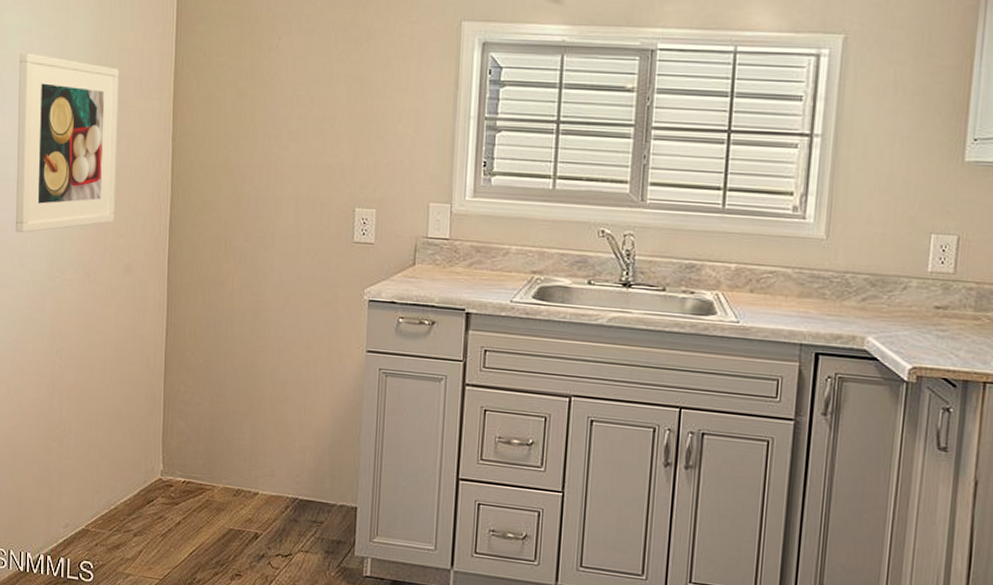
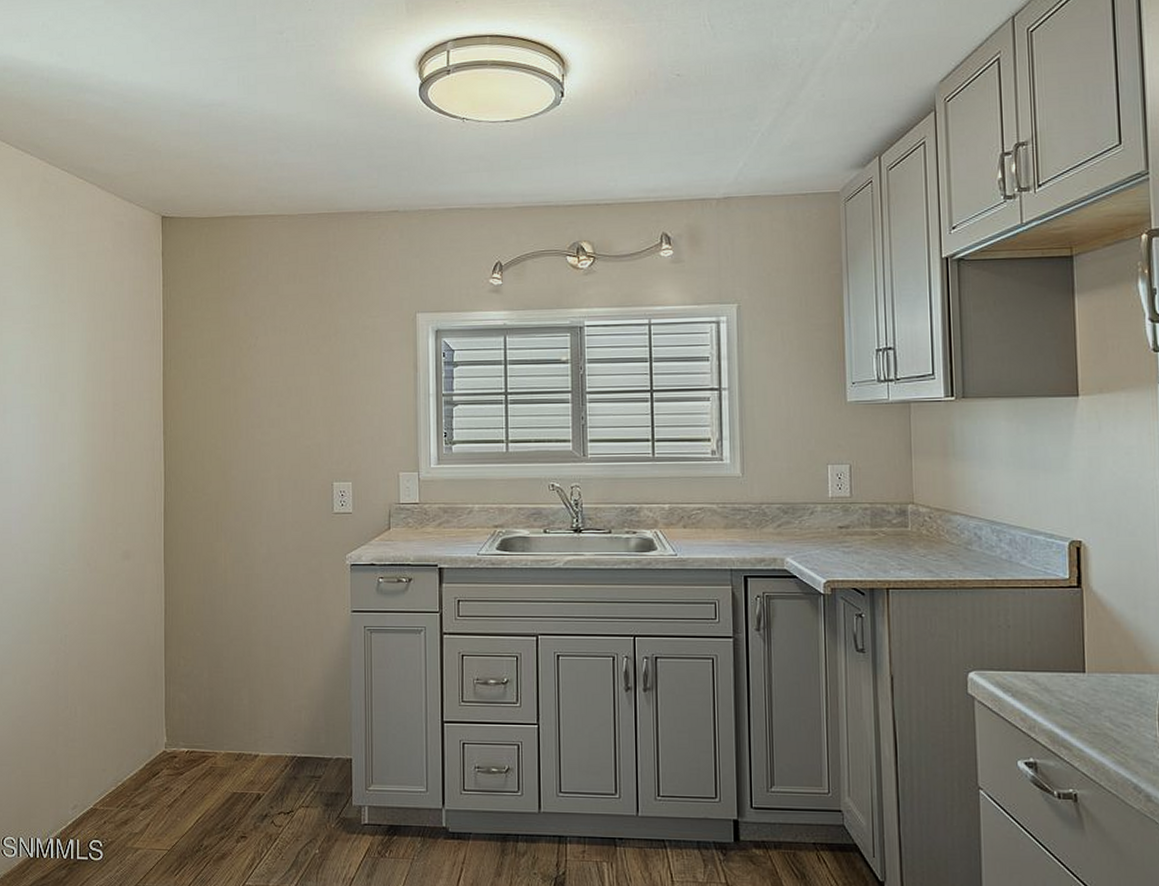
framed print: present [16,53,120,233] -> none [19,366,113,530]

